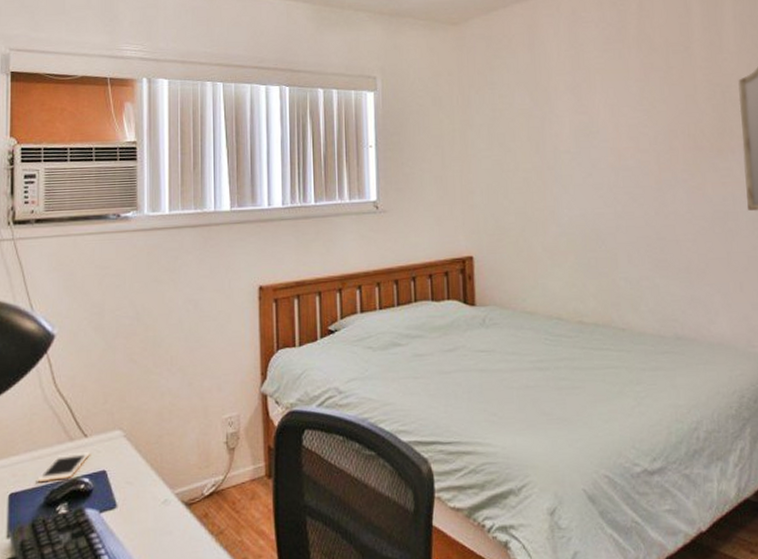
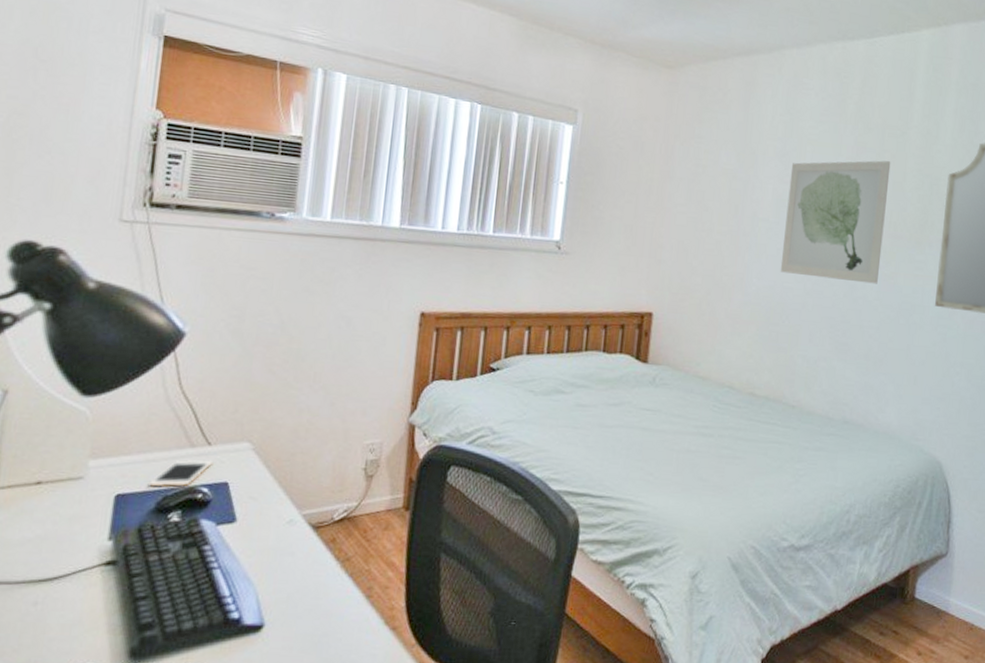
wall art: none [583,77,687,200] -> present [780,160,891,284]

